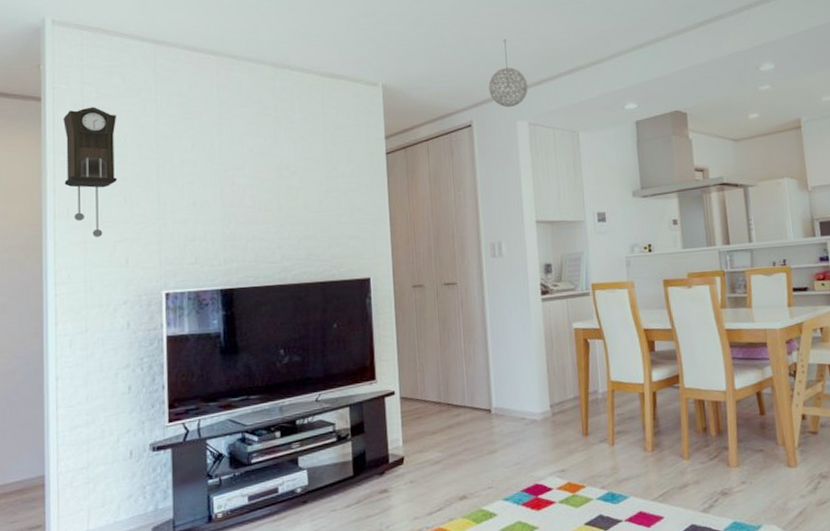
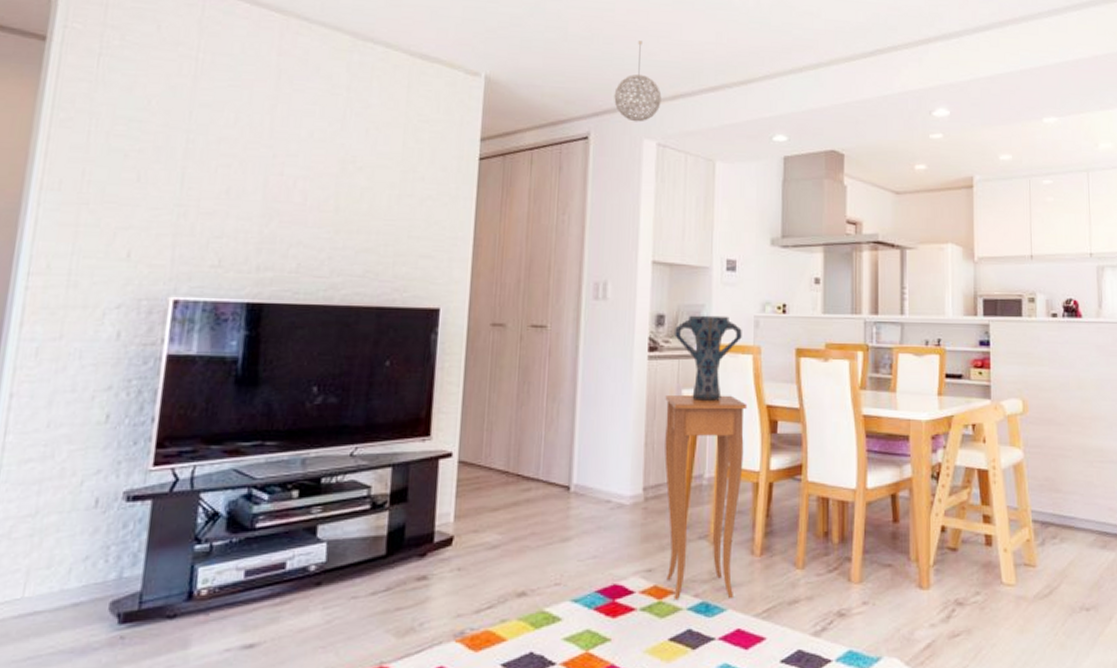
pendulum clock: present [63,107,117,237] -> none [60,56,144,220]
side table: none [559,323,634,493] -> present [664,394,748,601]
vase: none [561,259,617,332] -> present [675,315,742,402]

